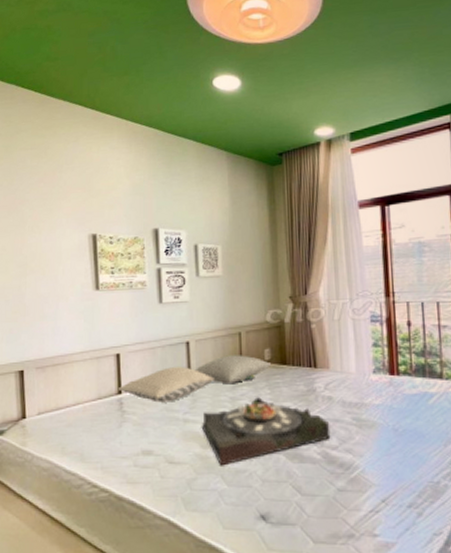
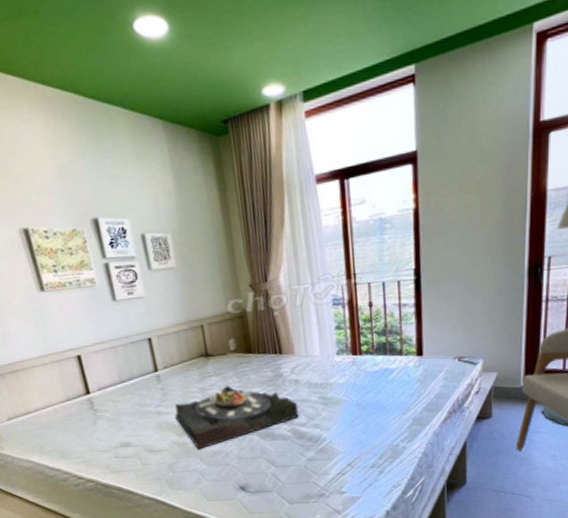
pillow: present [118,367,214,403] -> none [85,363,182,399]
pillow: present [194,355,271,383] -> none [160,347,237,376]

